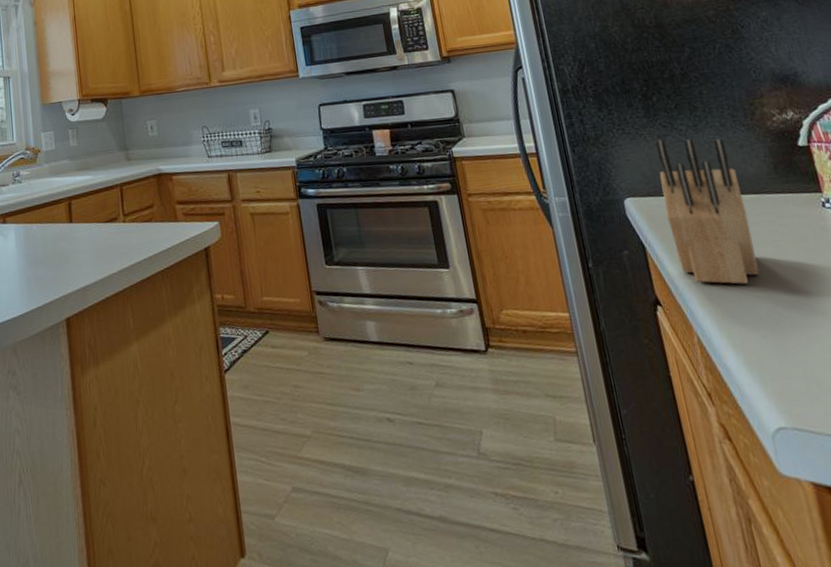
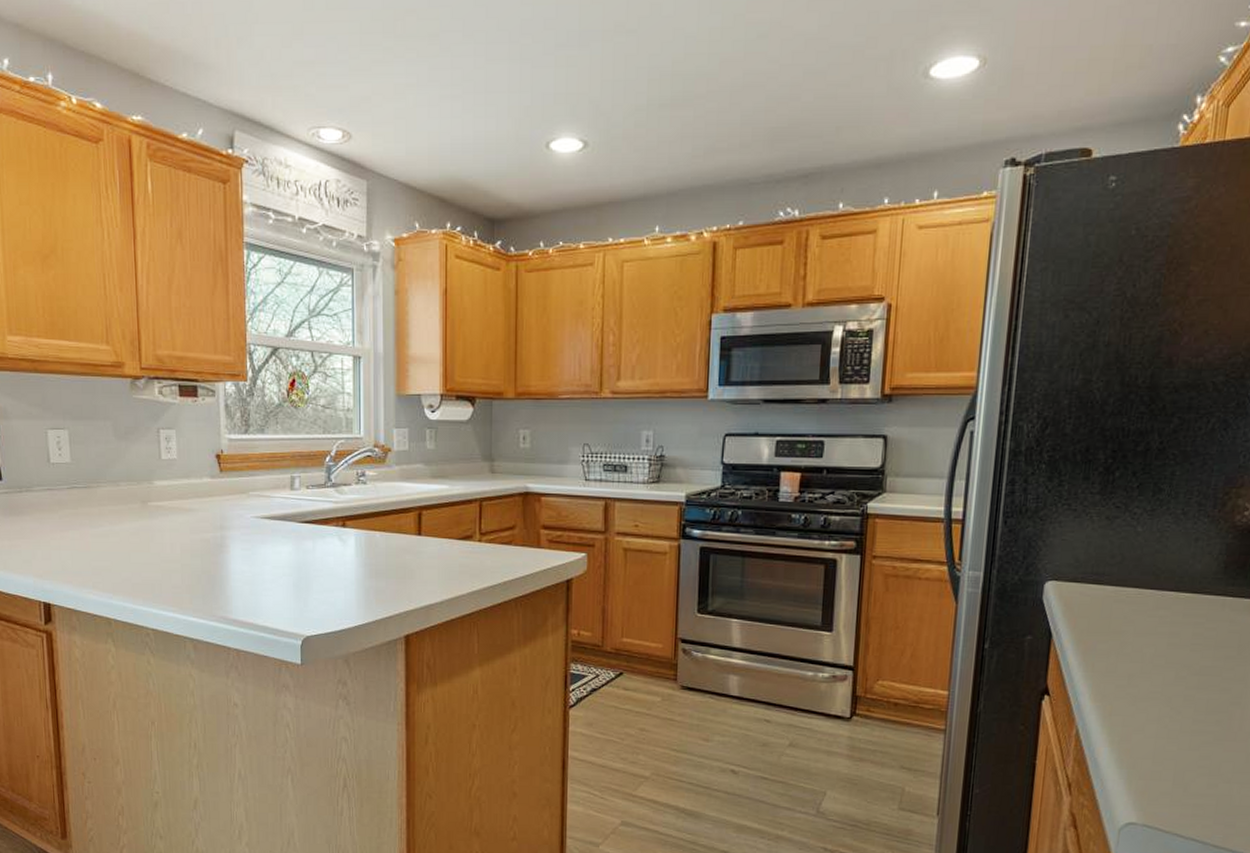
knife block: present [655,139,760,284] -> none [1083,522,1181,684]

